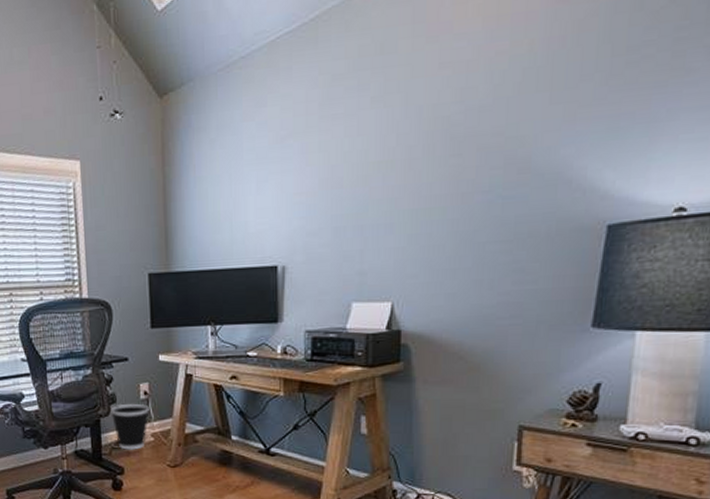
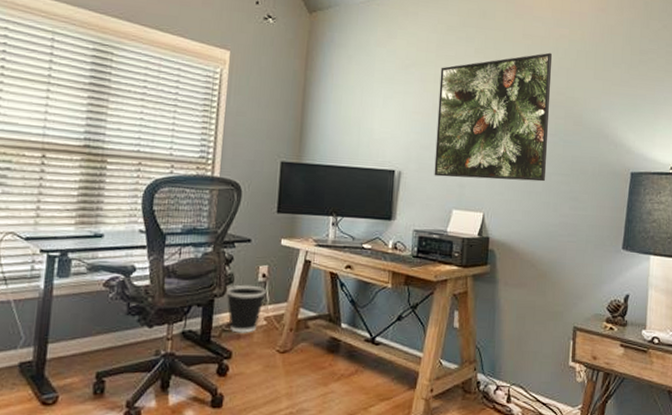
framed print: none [326,80,484,266] -> present [434,52,553,182]

